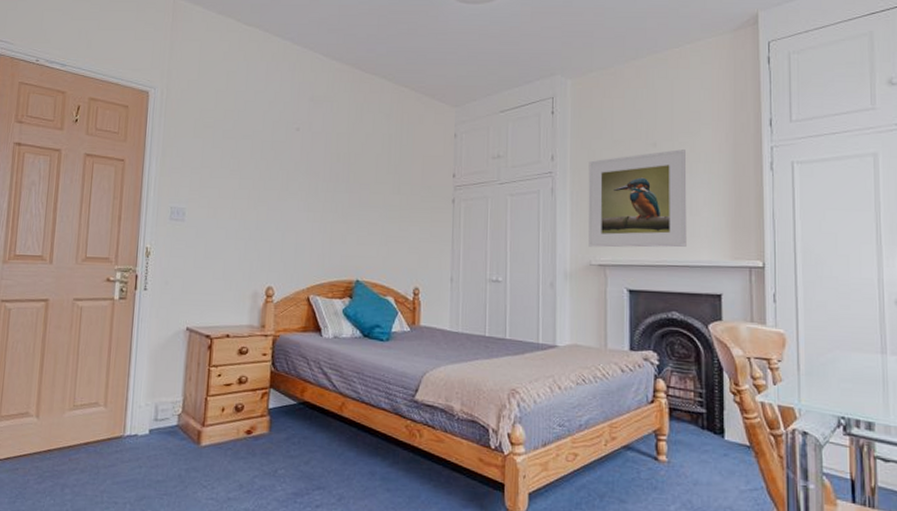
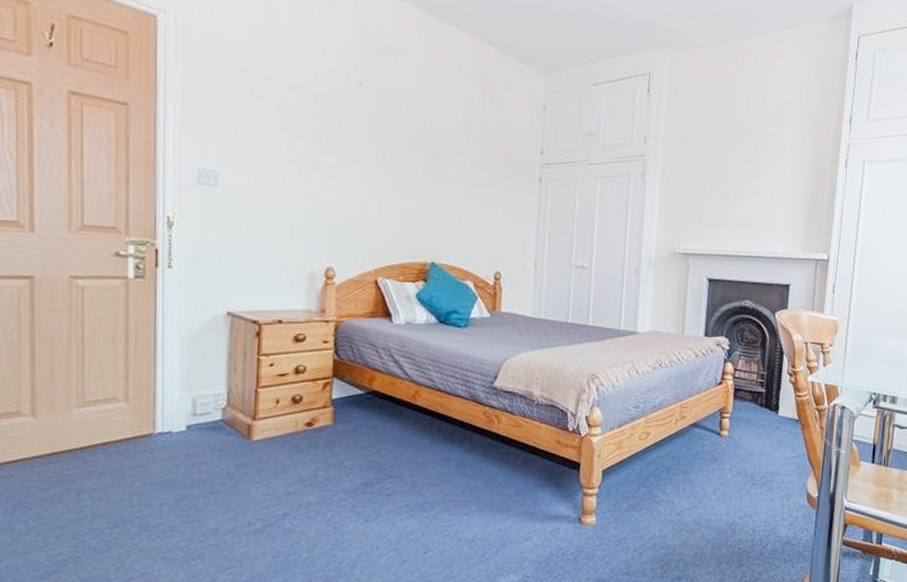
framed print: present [588,149,687,248] -> none [674,140,773,239]

